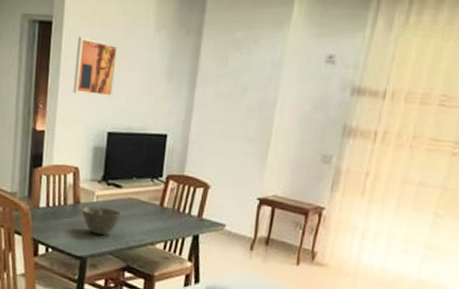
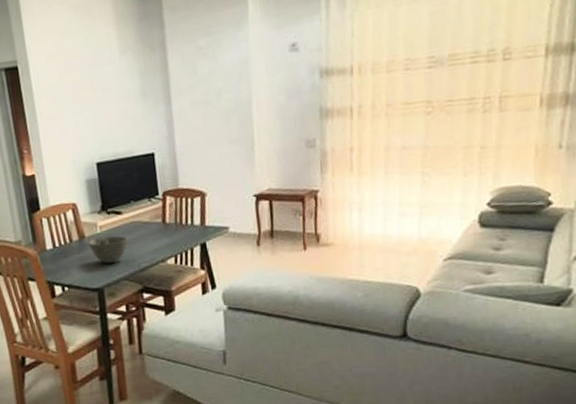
wall art: present [73,36,119,98] -> none [47,75,94,133]

